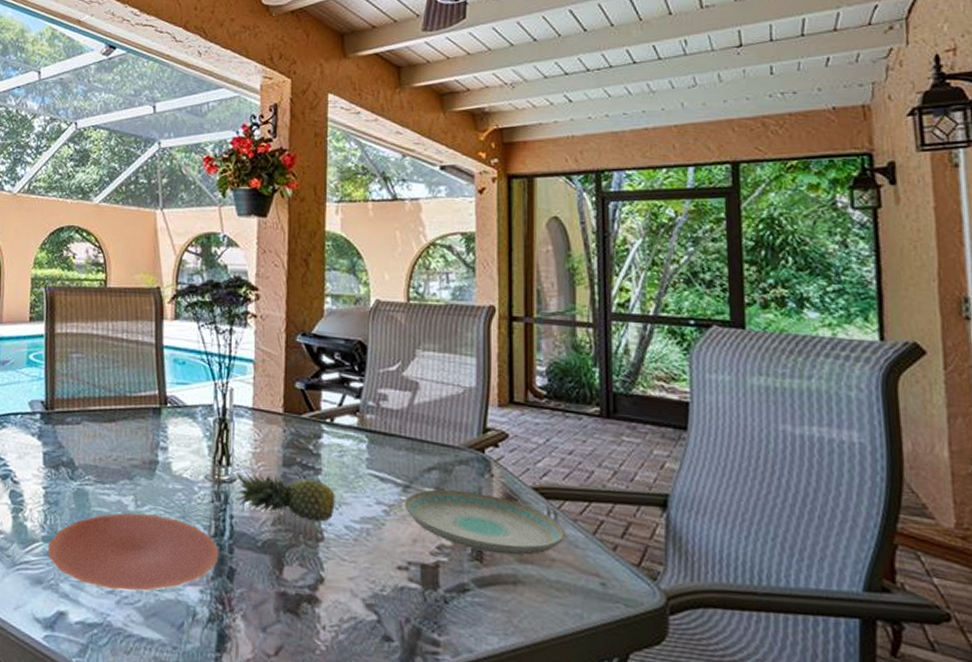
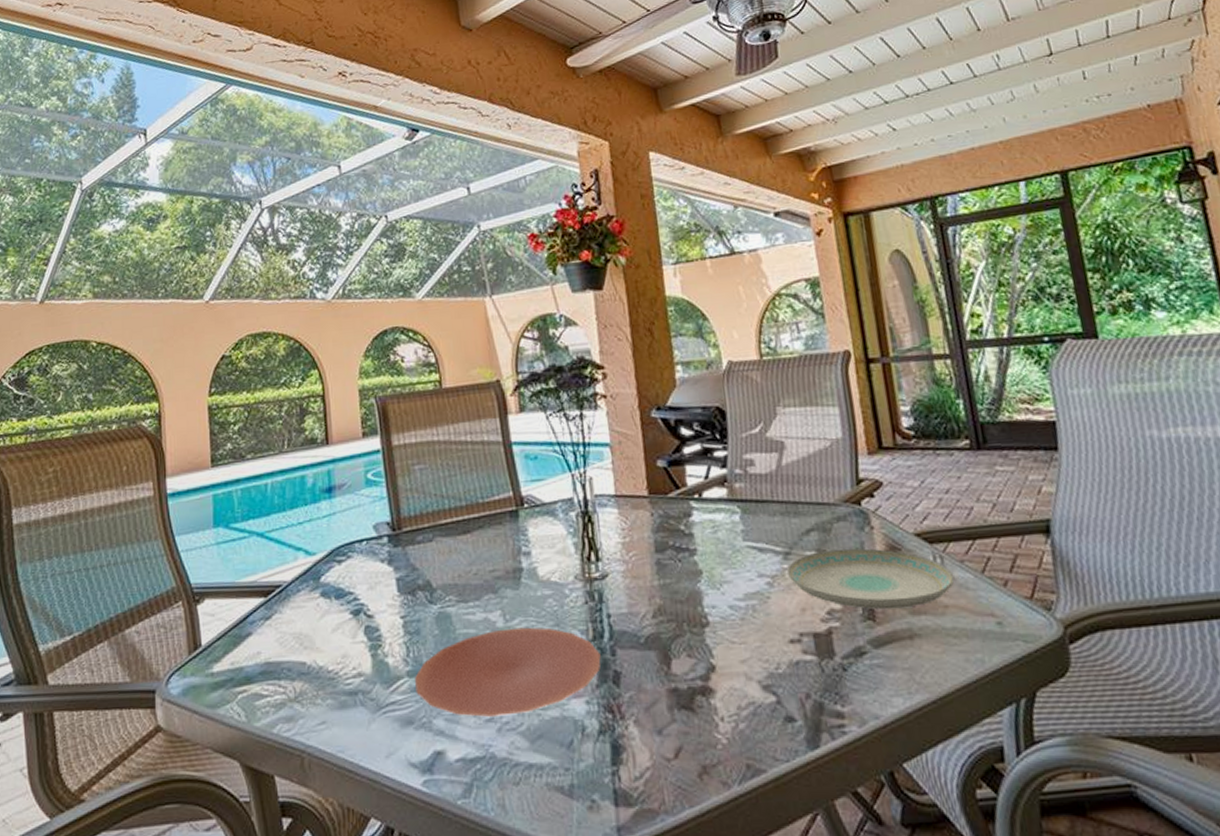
fruit: present [235,470,335,522] -> none [608,562,716,608]

